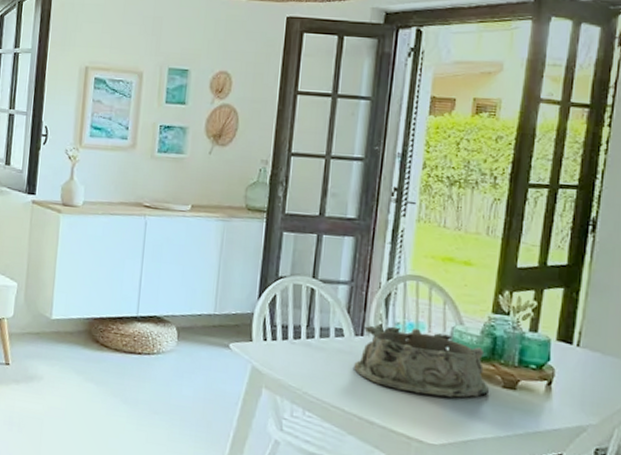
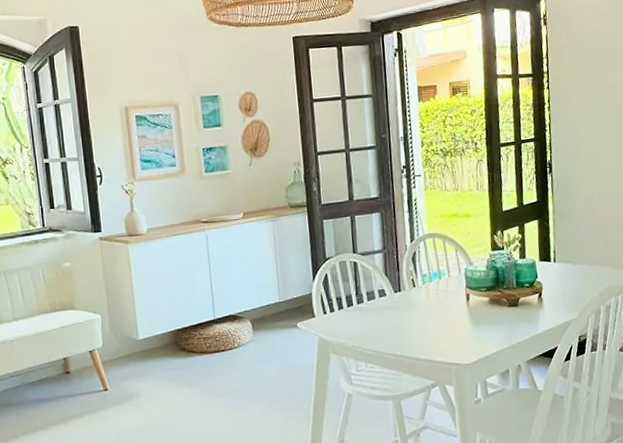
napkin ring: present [354,324,489,398] -> none [398,275,500,328]

